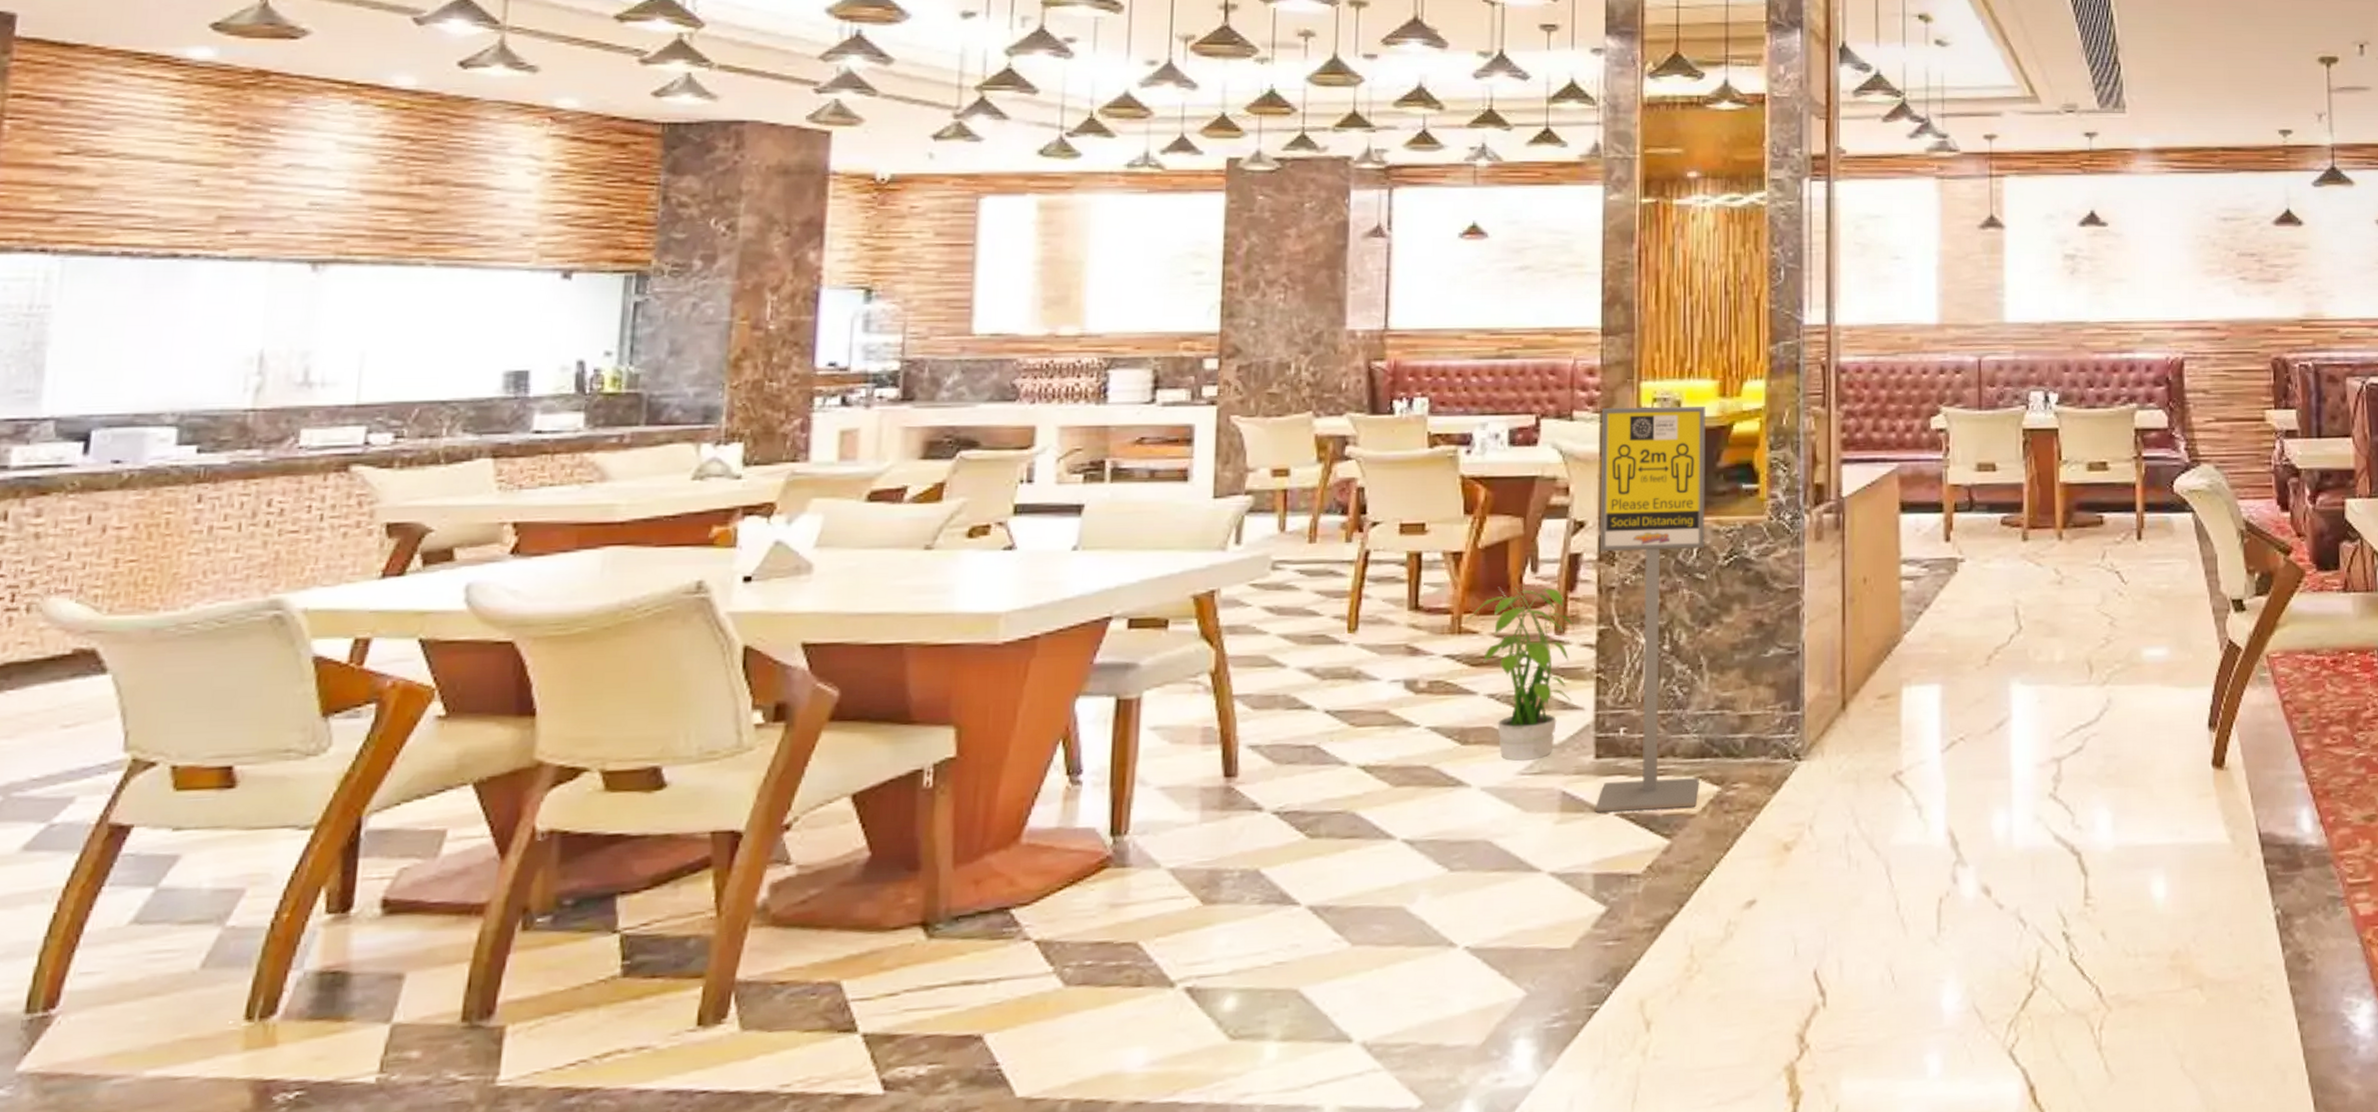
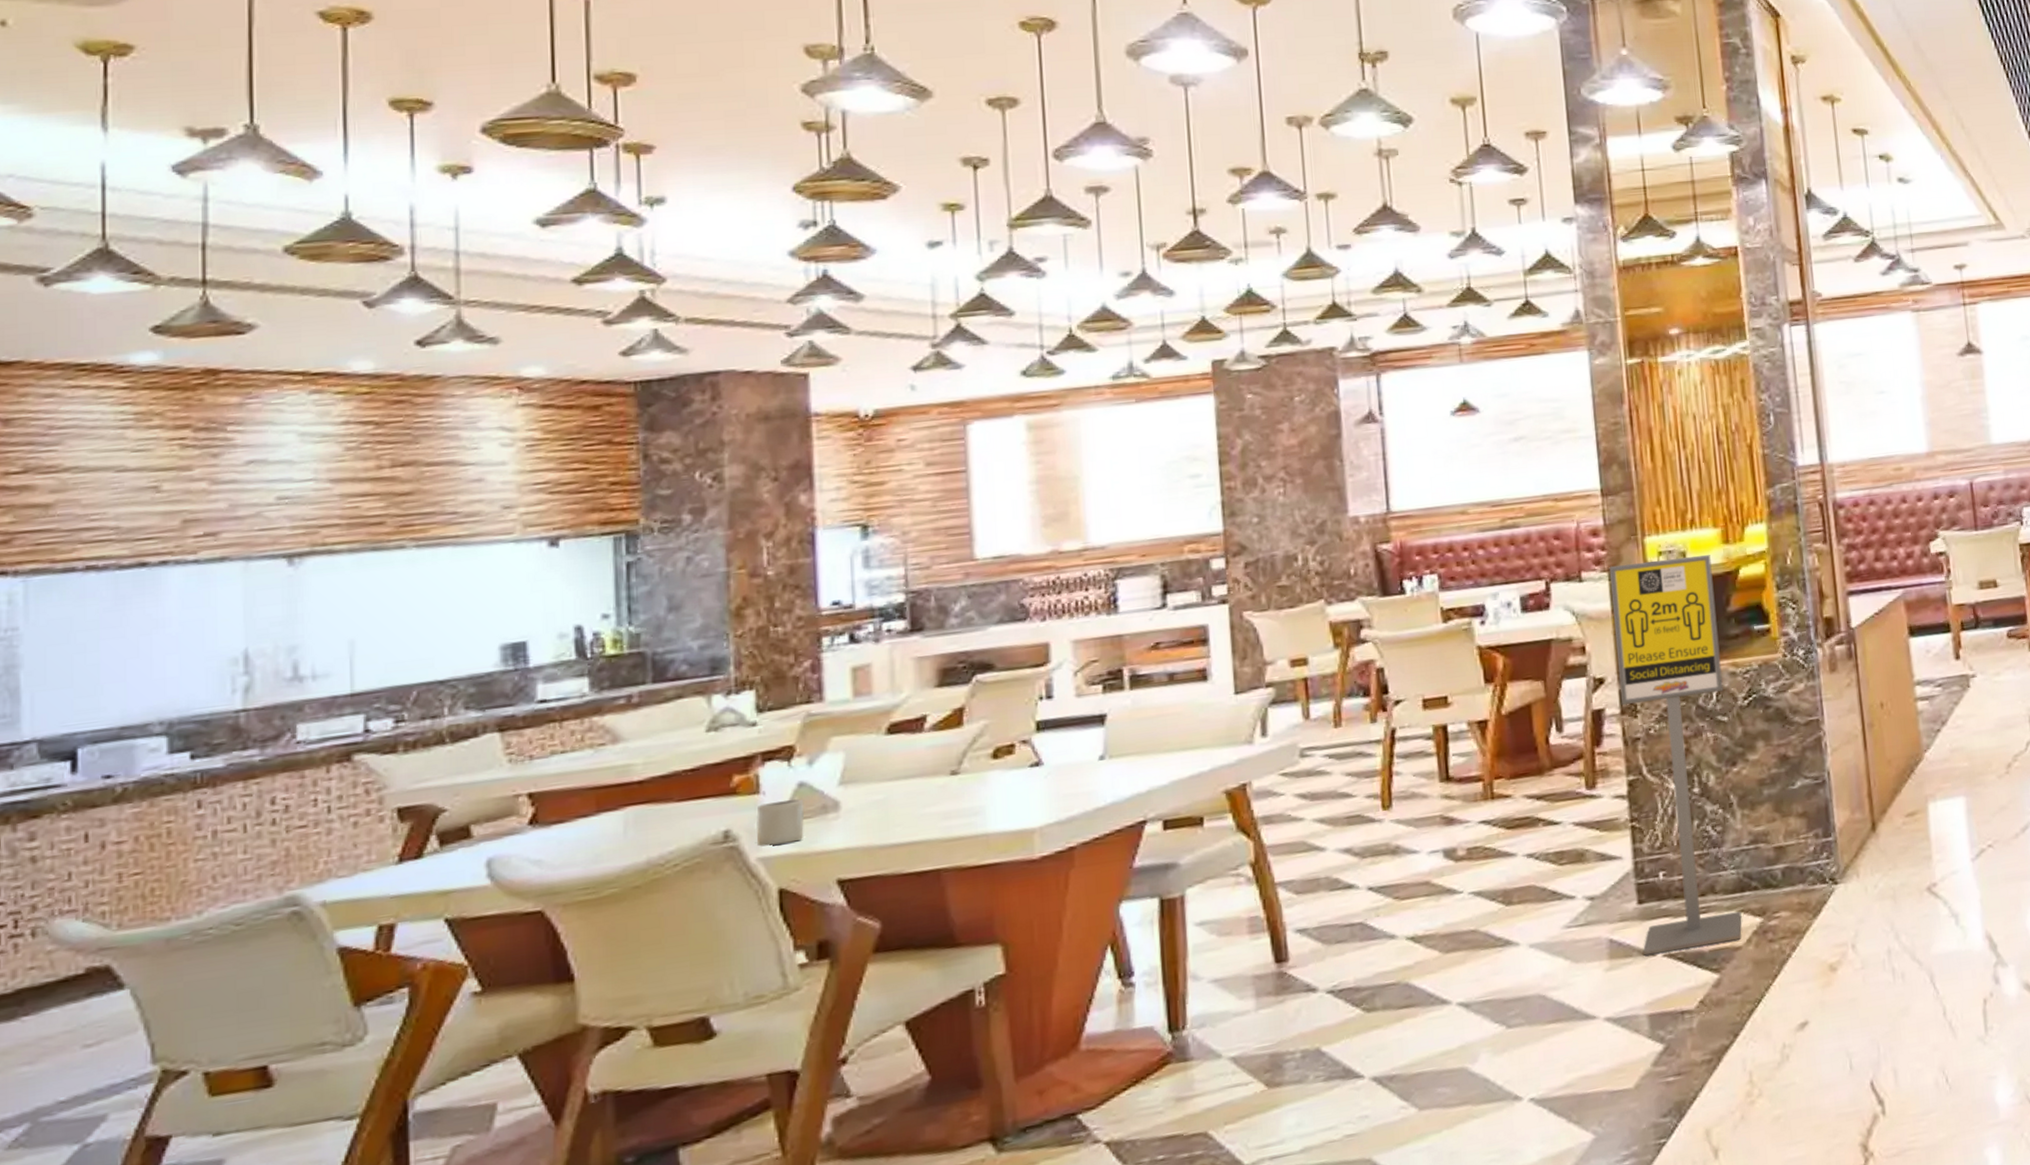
cup: none [727,557,779,601] -> present [756,799,804,847]
potted plant: present [1465,584,1573,762] -> none [1497,745,1610,916]

